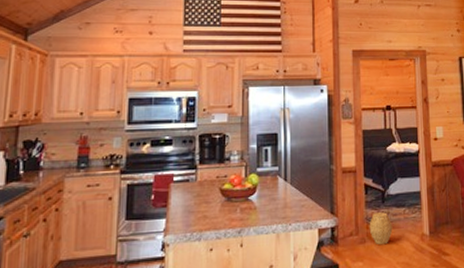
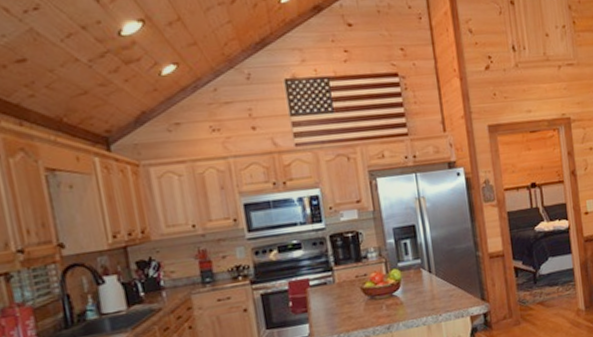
woven basket: present [369,212,393,245] -> none [522,293,548,325]

